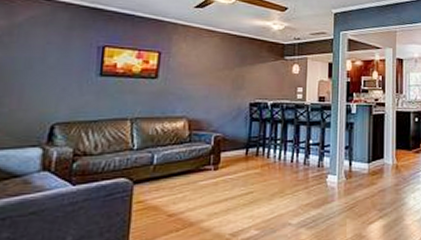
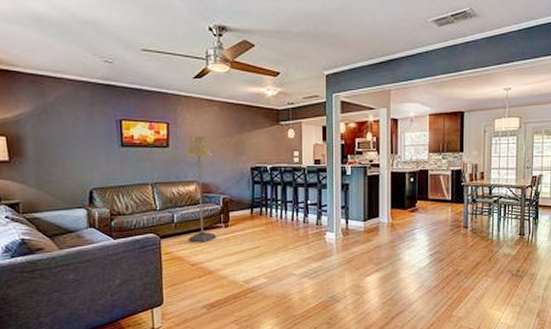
floor lamp: none [168,67,209,189] -> present [184,136,217,243]

